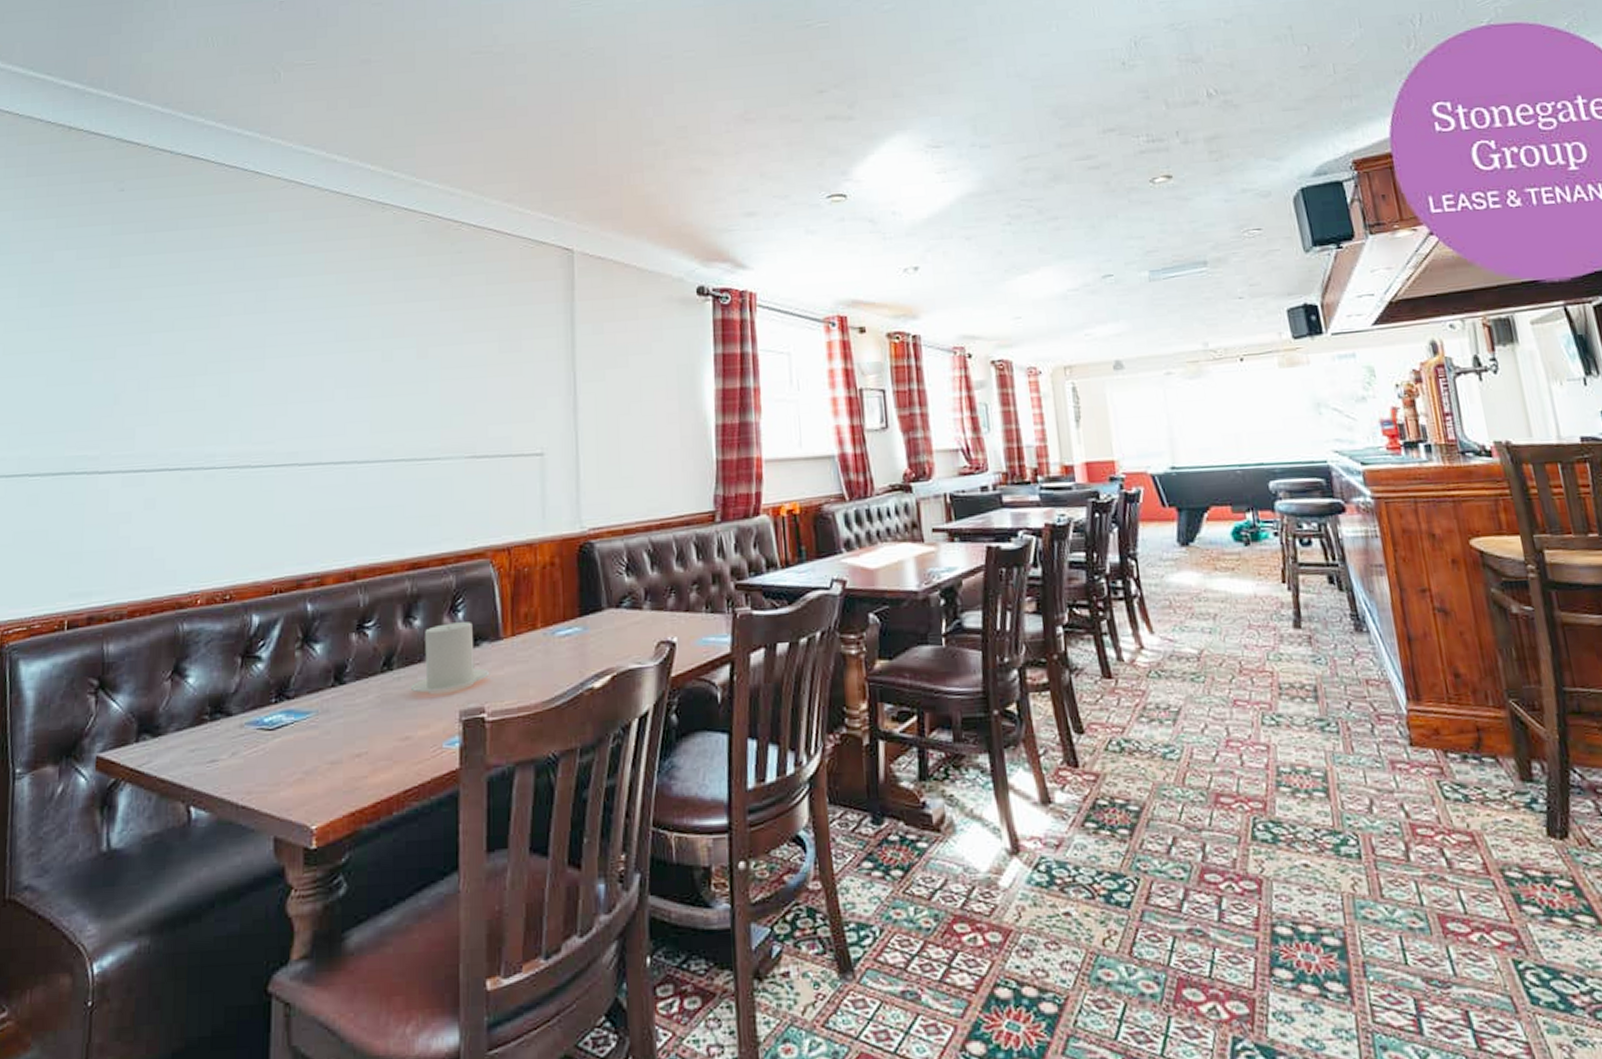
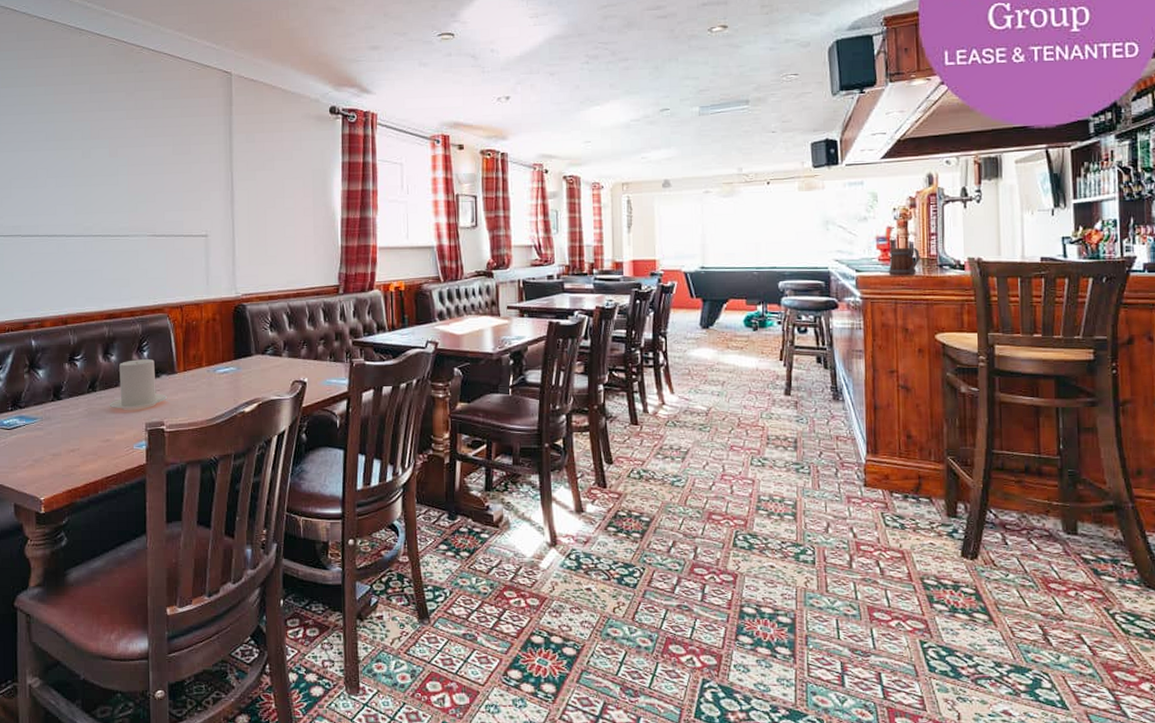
beer mug: none [1399,431,1437,469] -> present [888,247,920,276]

